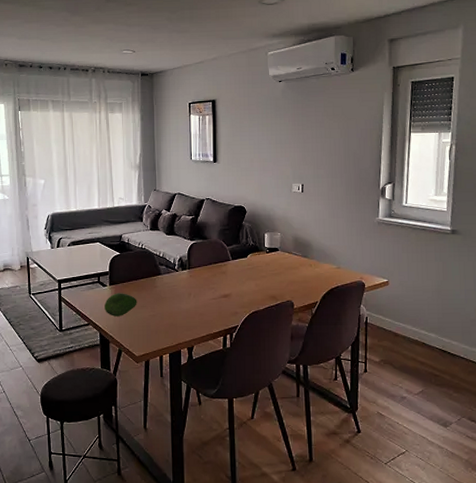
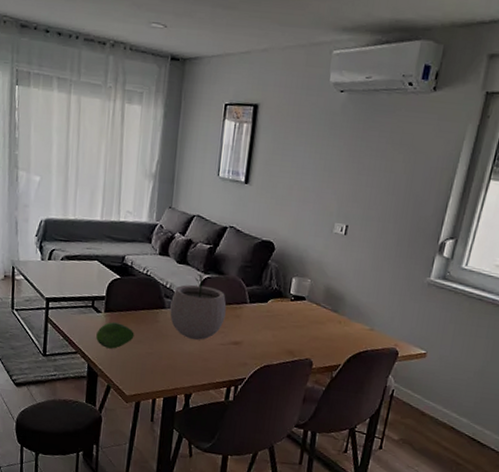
plant pot: none [165,238,213,298] -> present [170,271,227,340]

